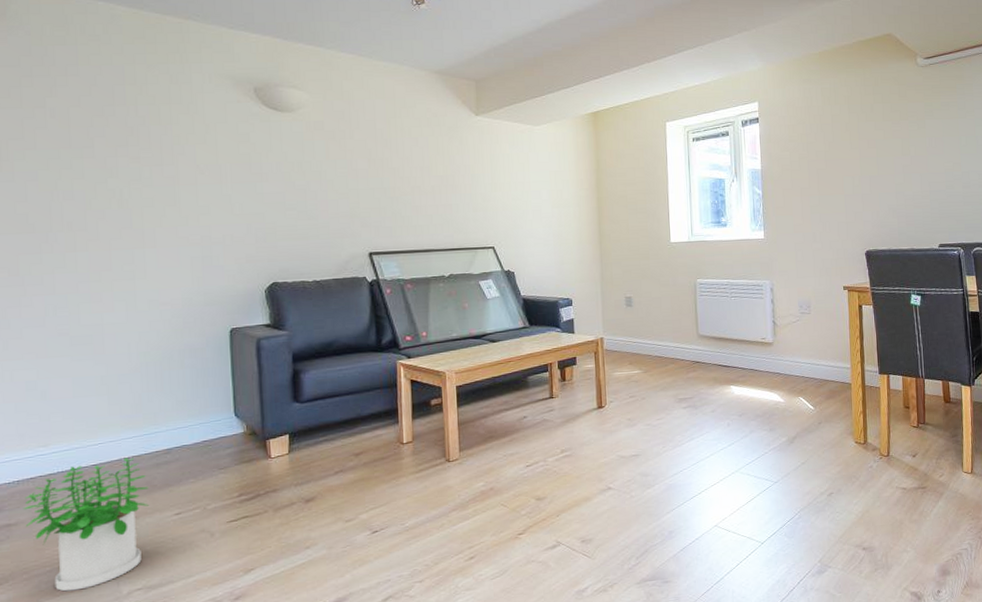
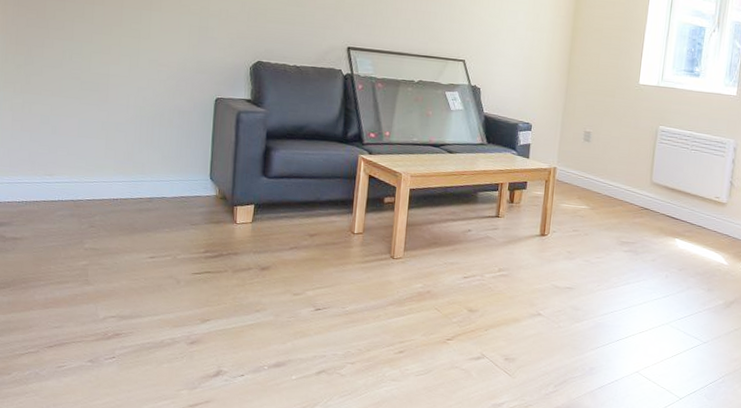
potted plant: present [23,457,150,592] -> none [27,197,131,307]

